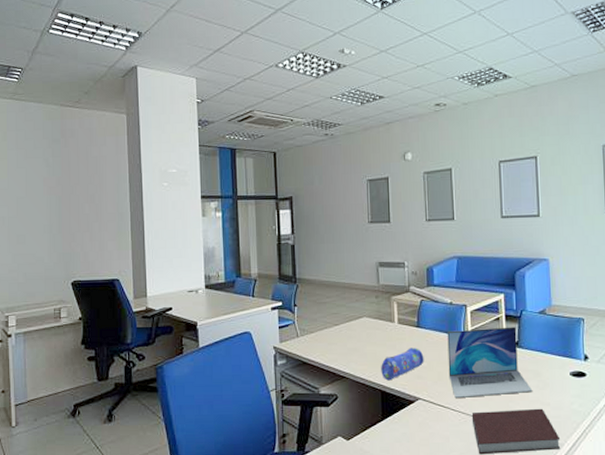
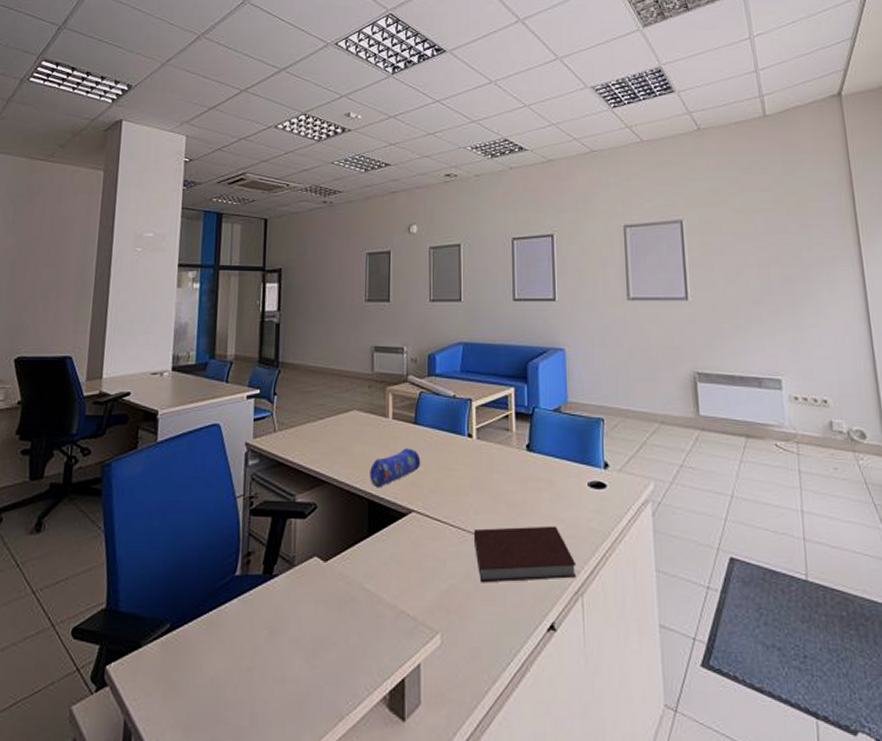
laptop: present [447,327,533,399] -> none [448,426,545,512]

